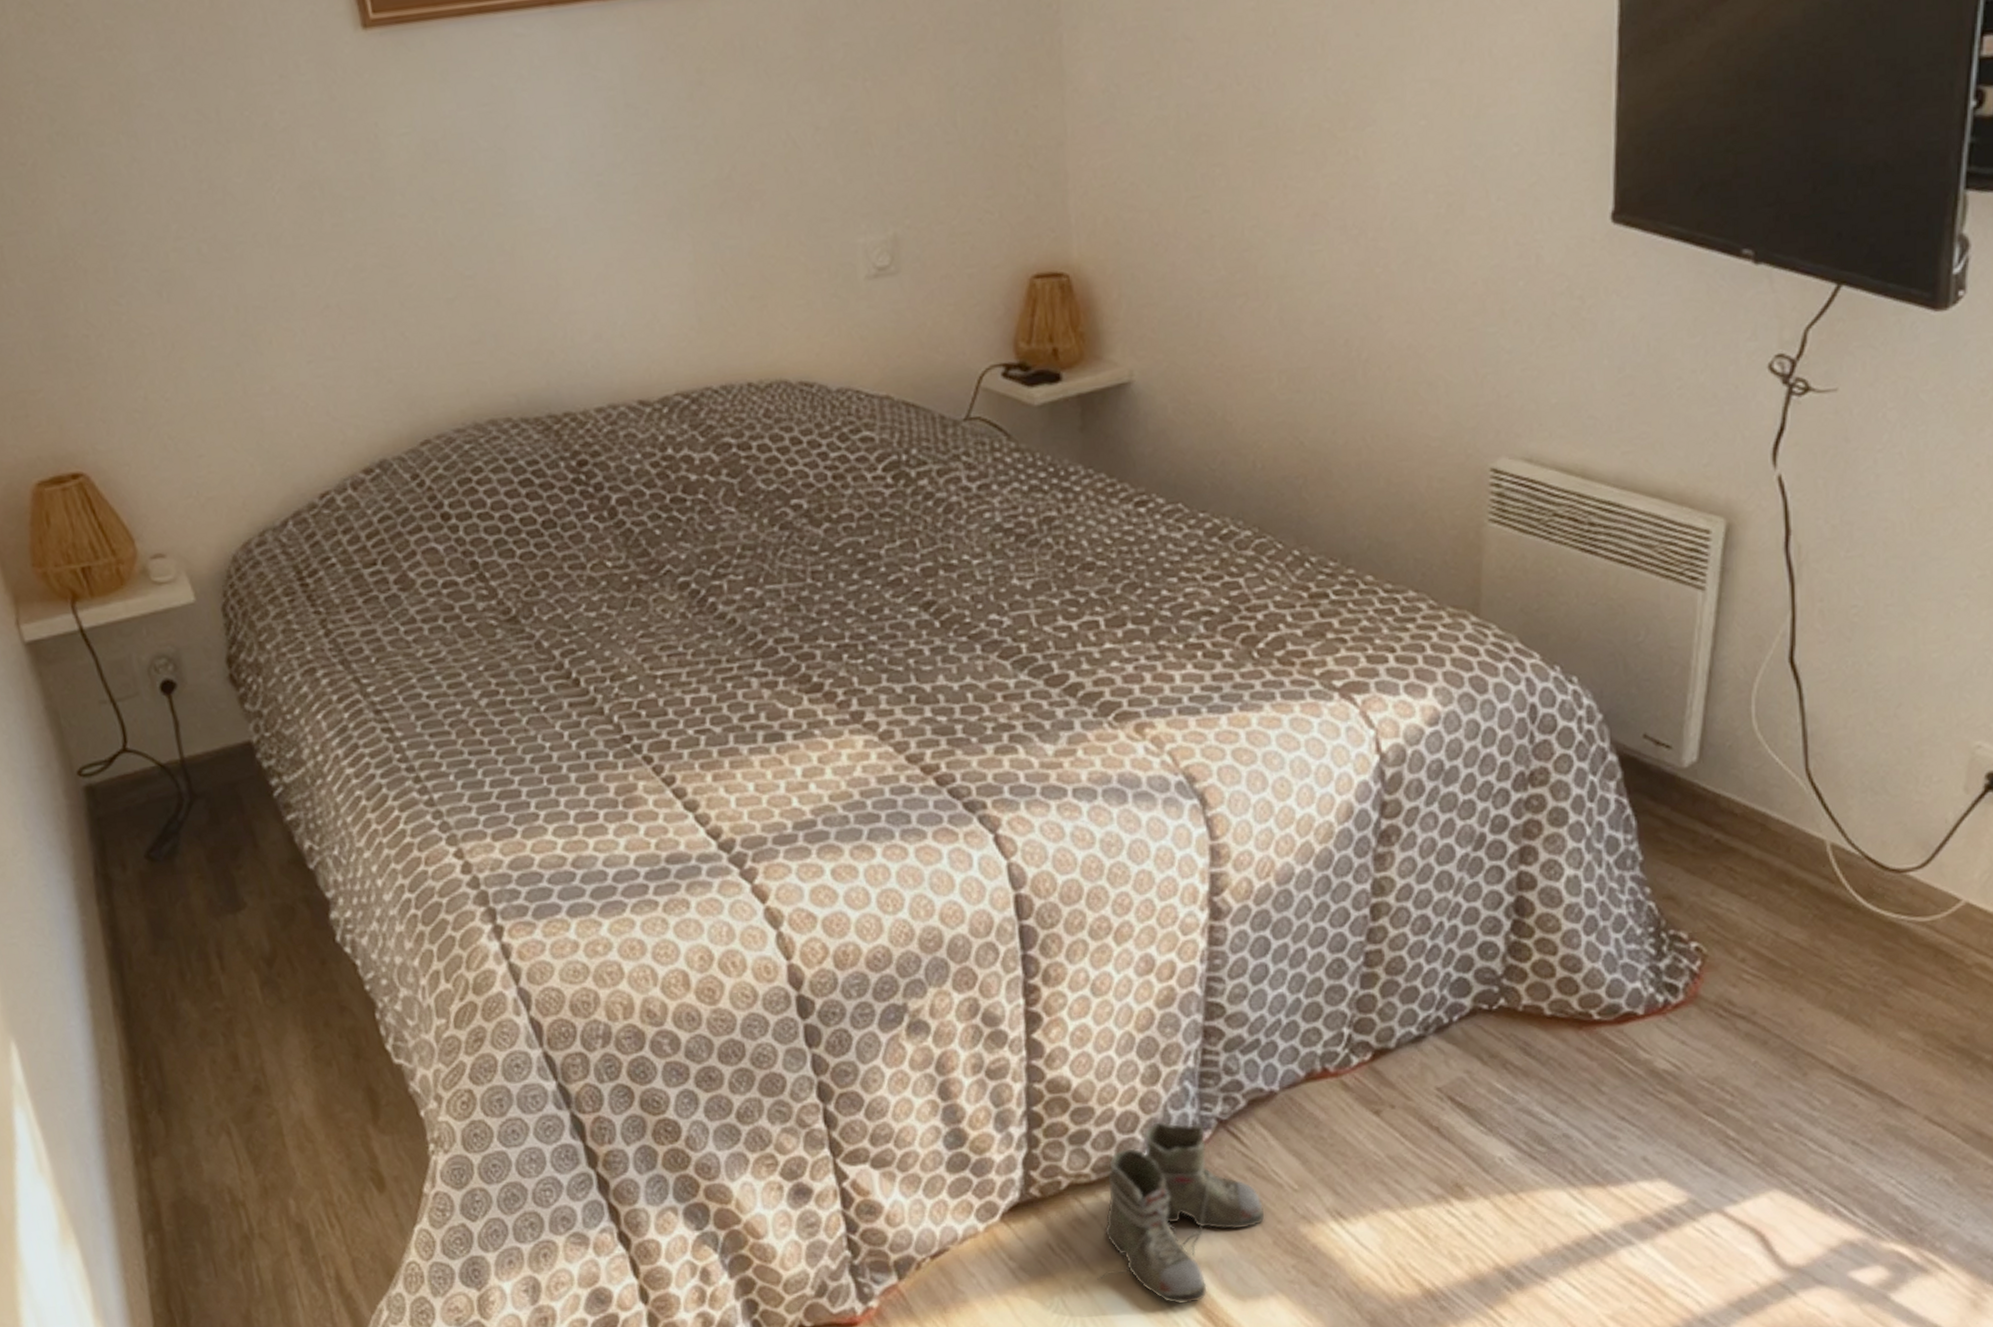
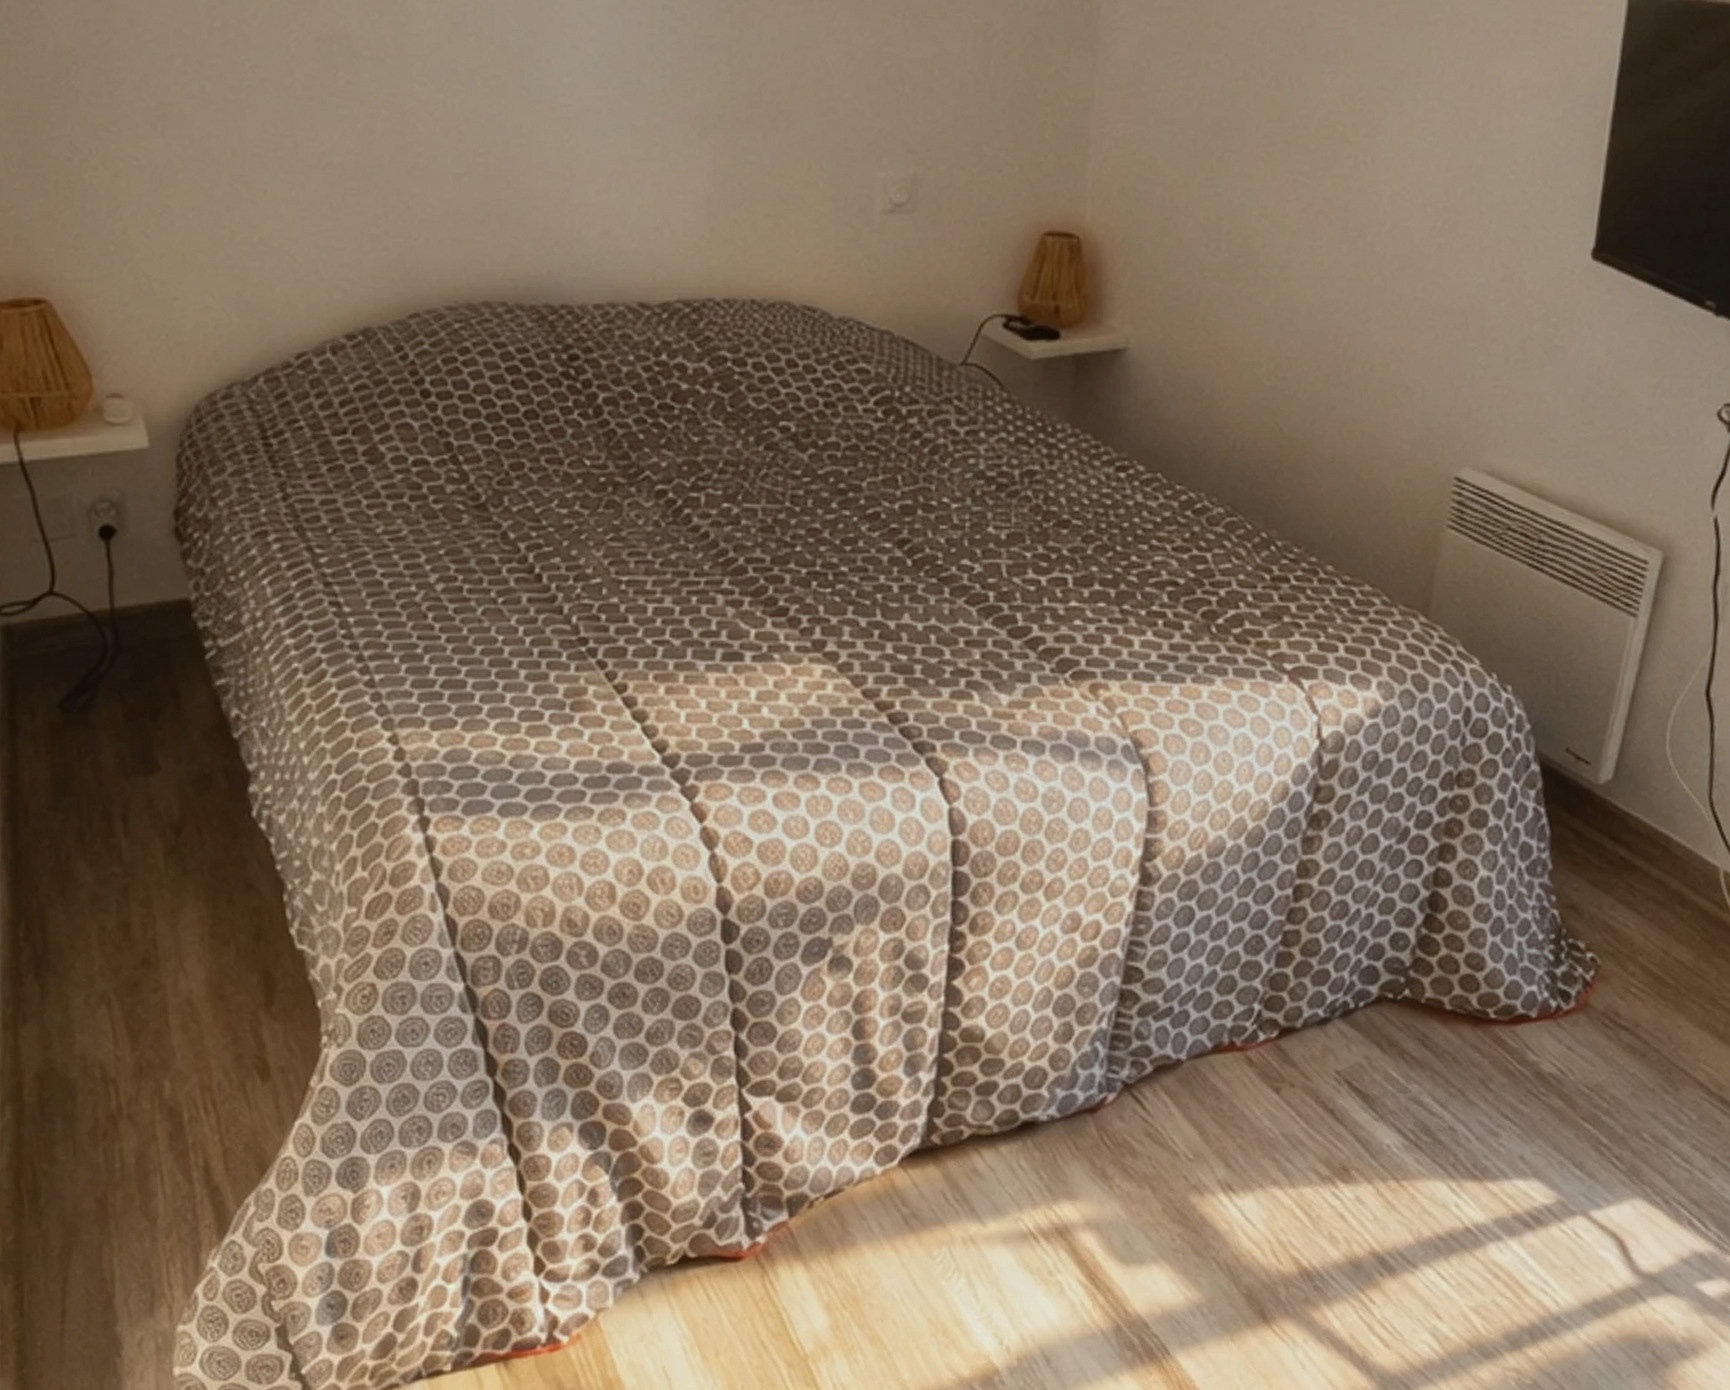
boots: present [1097,1121,1265,1305] -> none [987,1079,1158,1265]

